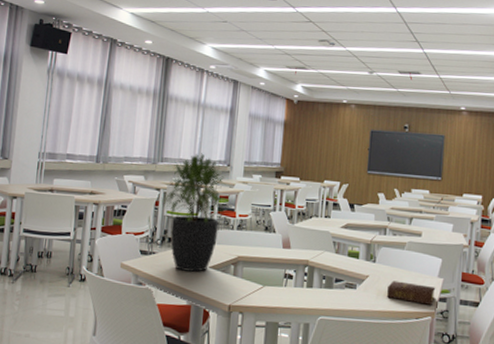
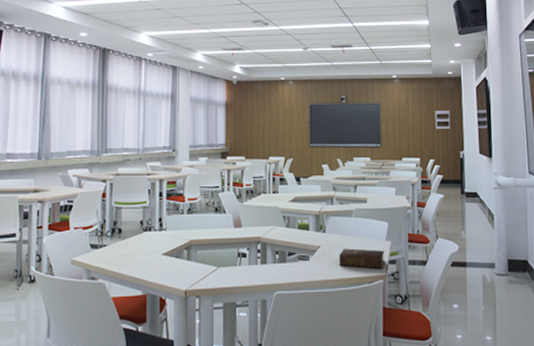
potted plant: present [162,153,226,272] -> none [109,140,175,261]

